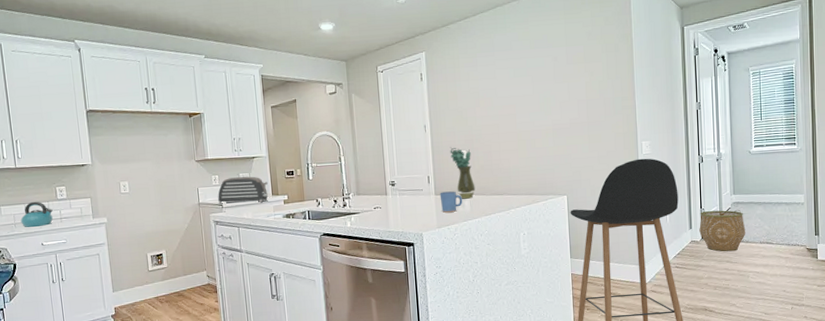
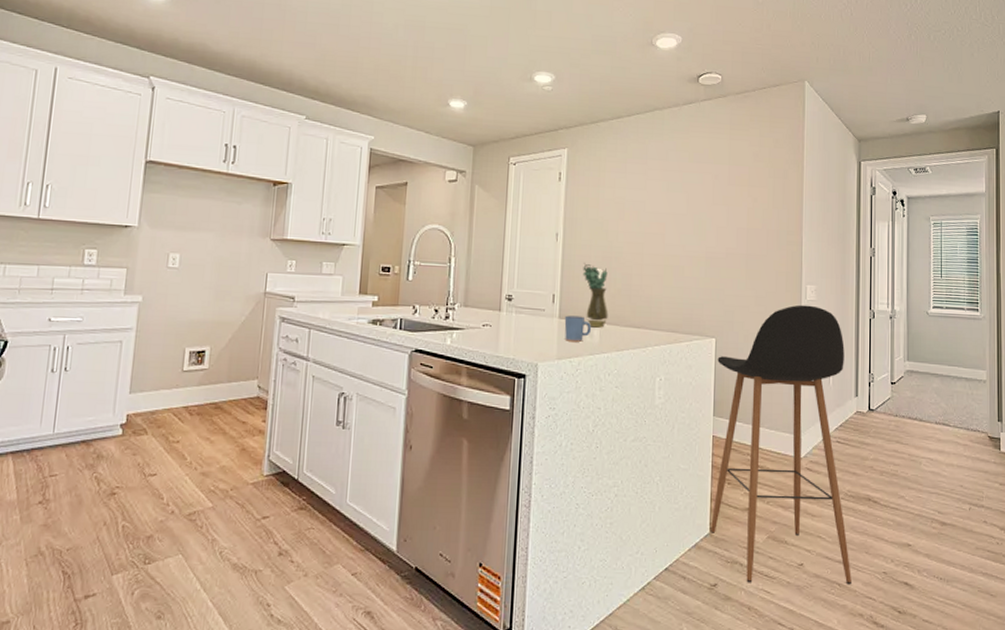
kettle: present [20,201,53,228] -> none [28,263,74,297]
toaster: present [218,176,268,204] -> none [290,265,356,302]
basket: present [699,209,746,252] -> none [866,377,920,430]

